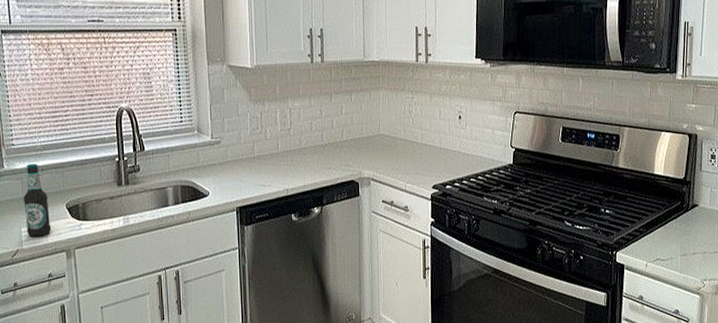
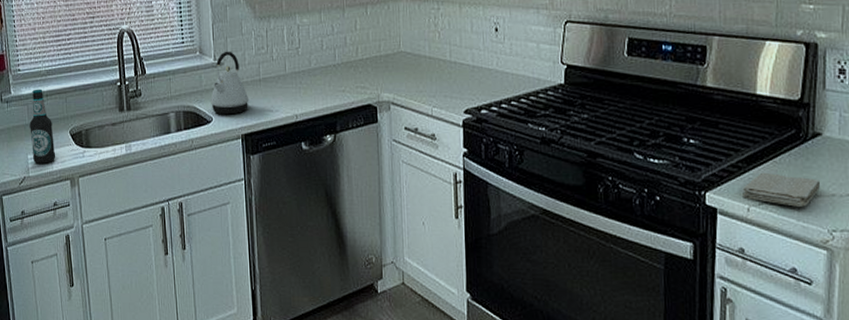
kettle: none [207,130,244,189] -> present [211,51,249,115]
washcloth: none [643,235,697,262] -> present [742,172,821,207]

